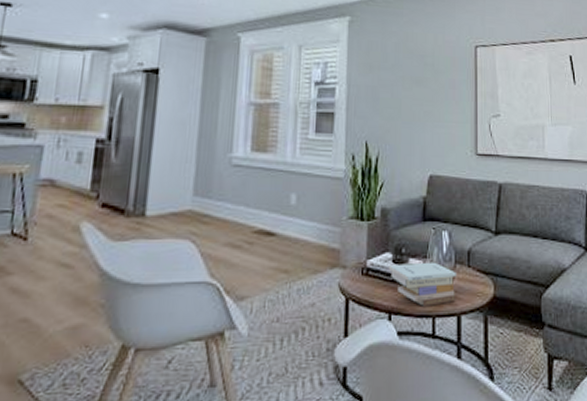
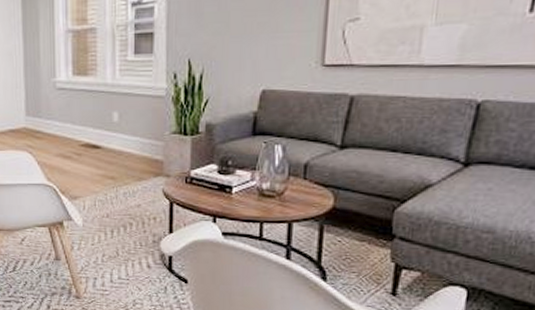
books: present [388,262,456,308] -> none [213,173,289,214]

